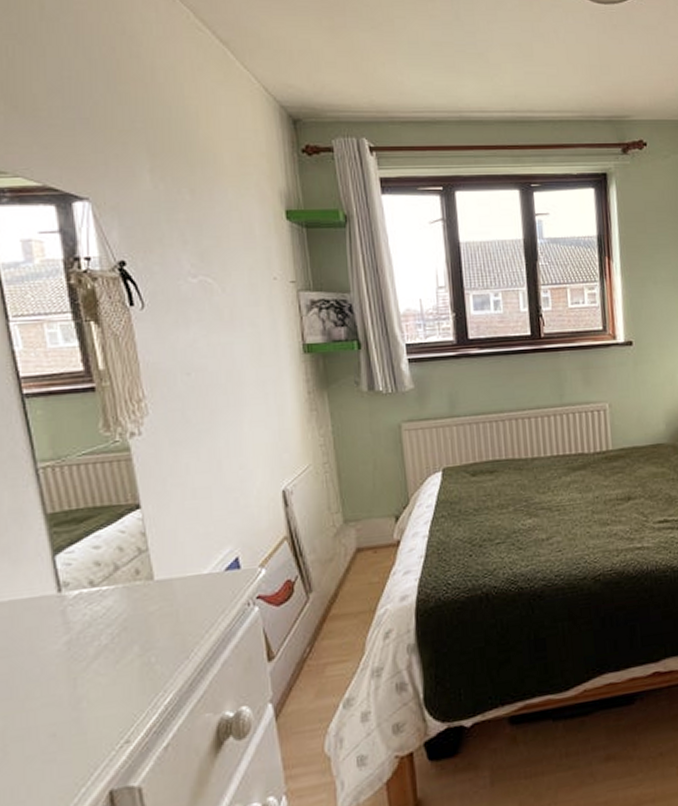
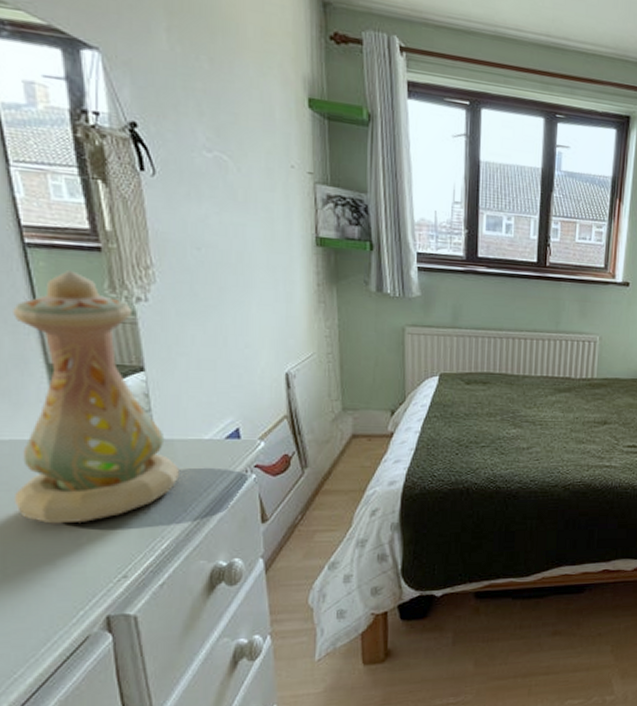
vase: none [11,415,179,690] -> present [11,270,179,524]

